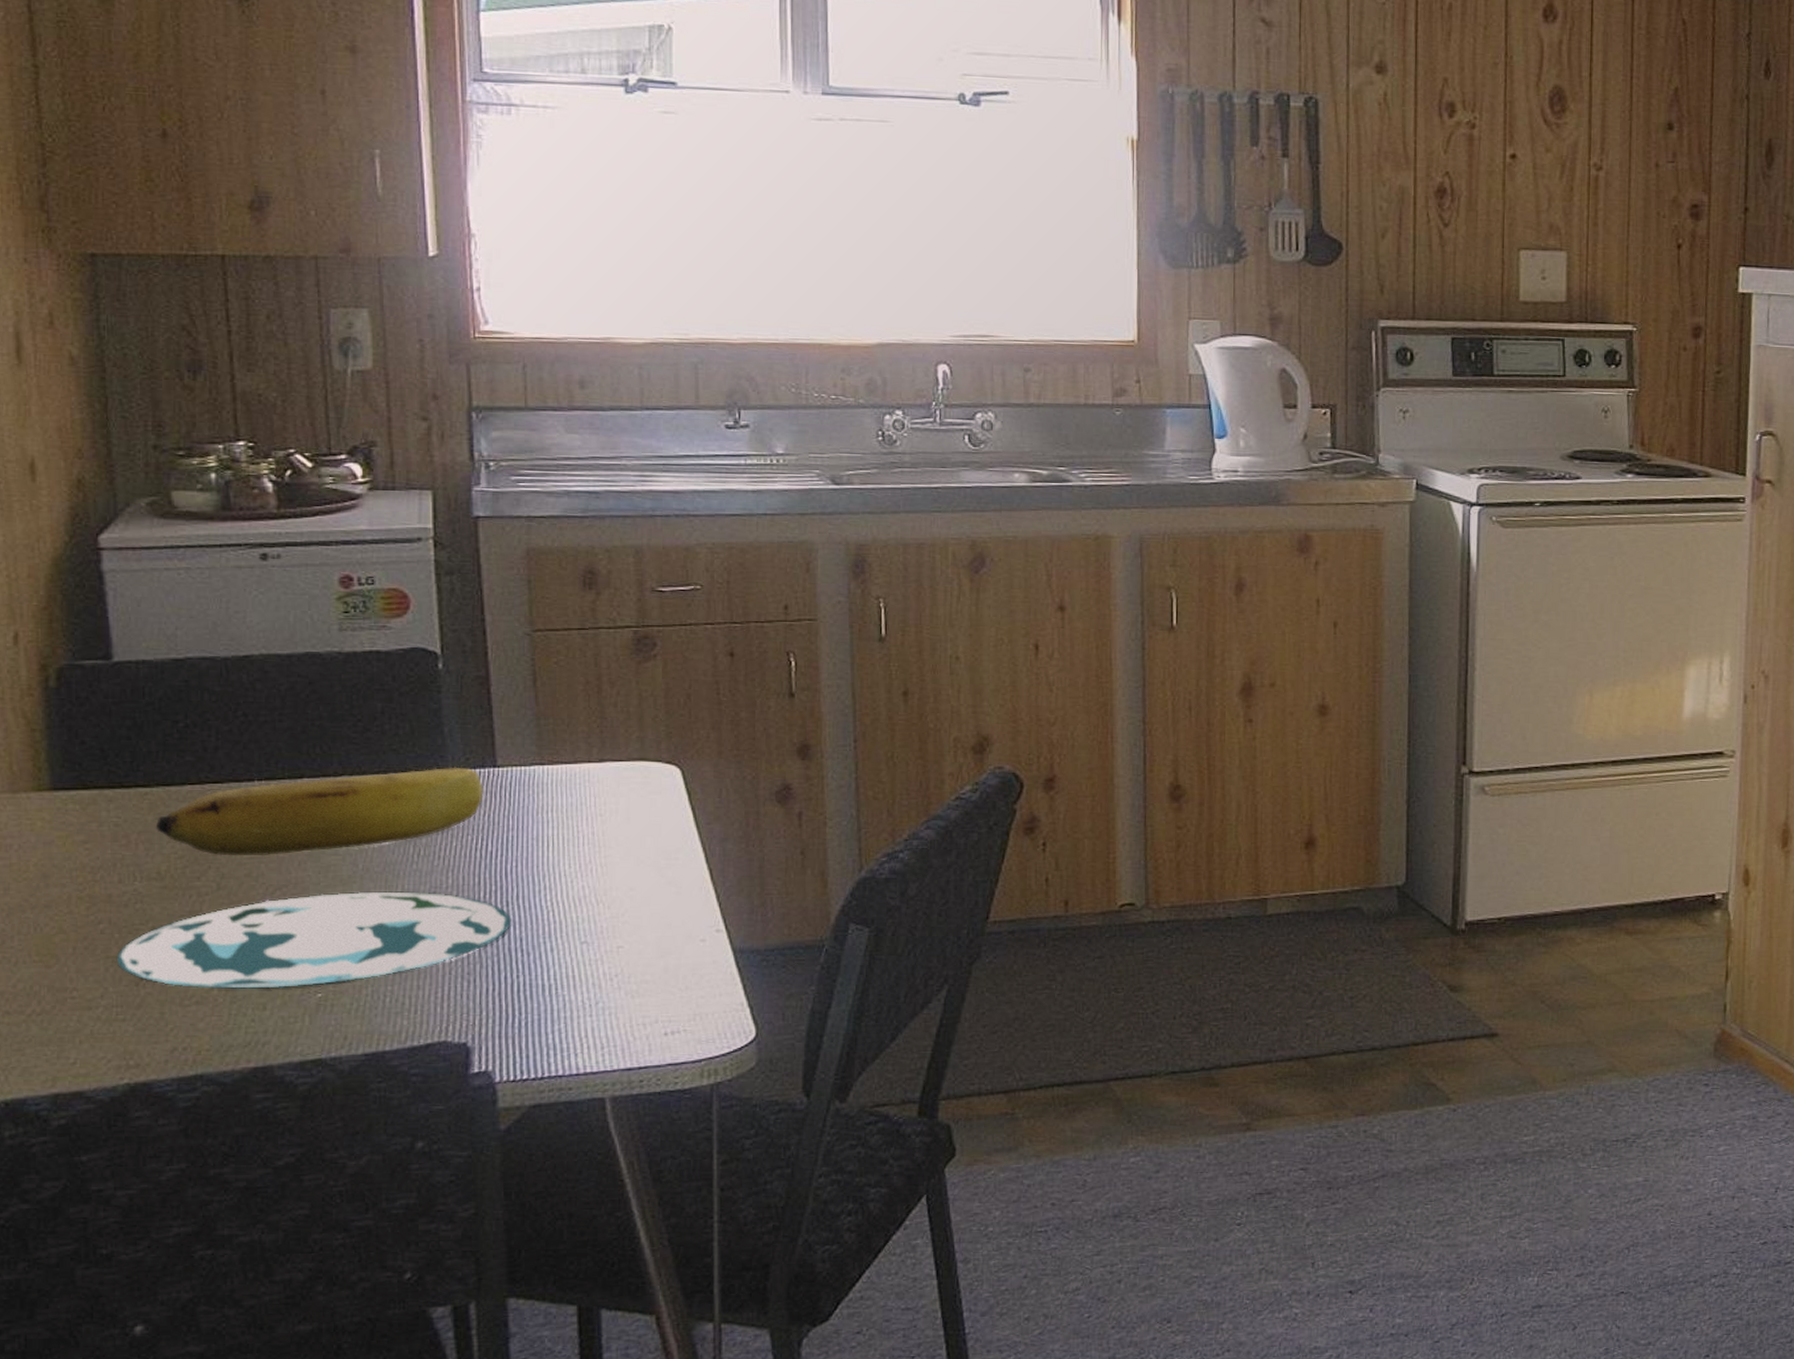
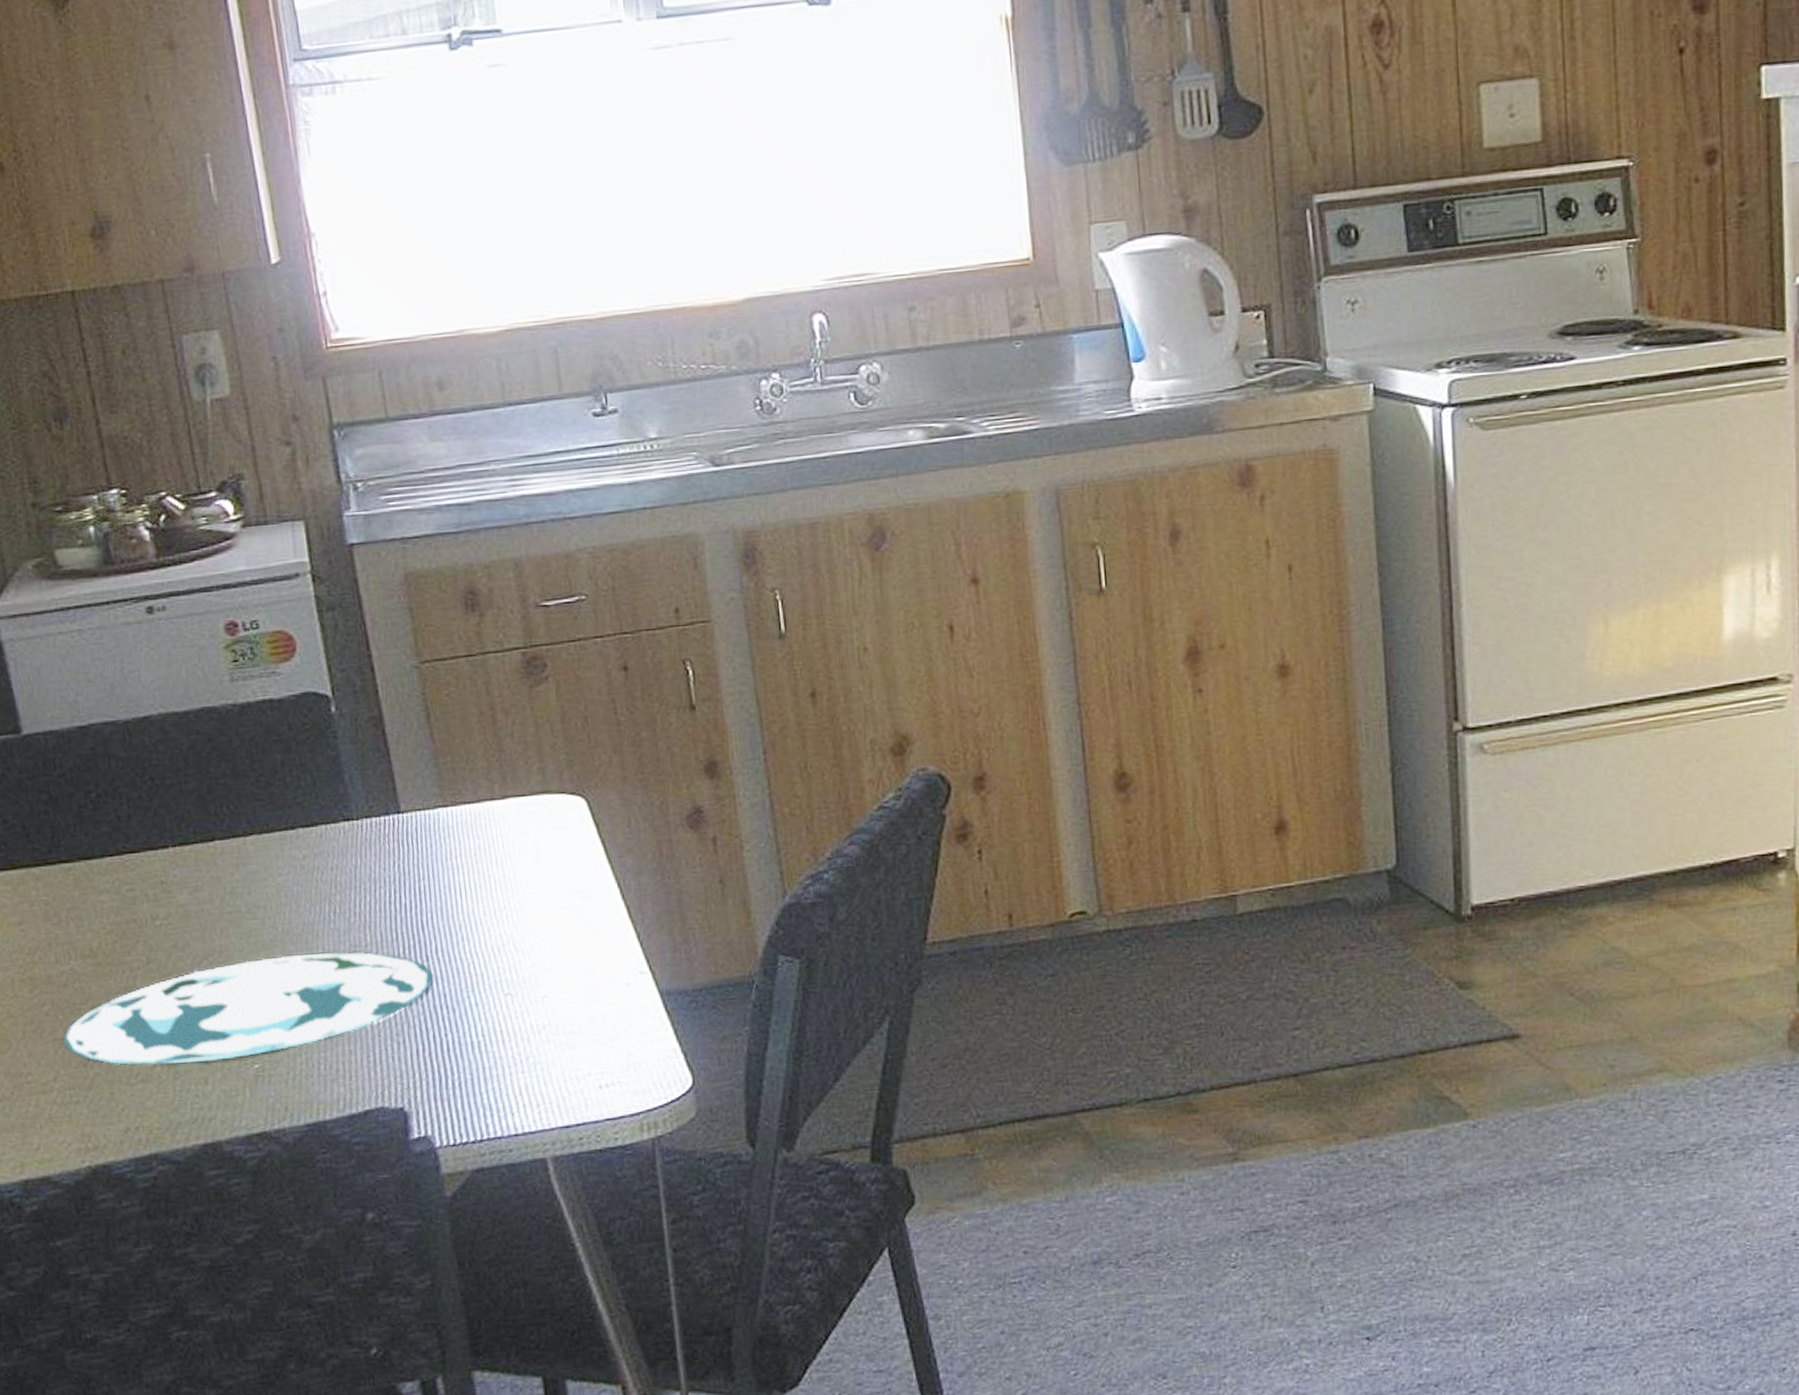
banana: present [156,767,483,856] -> none [83,816,391,928]

